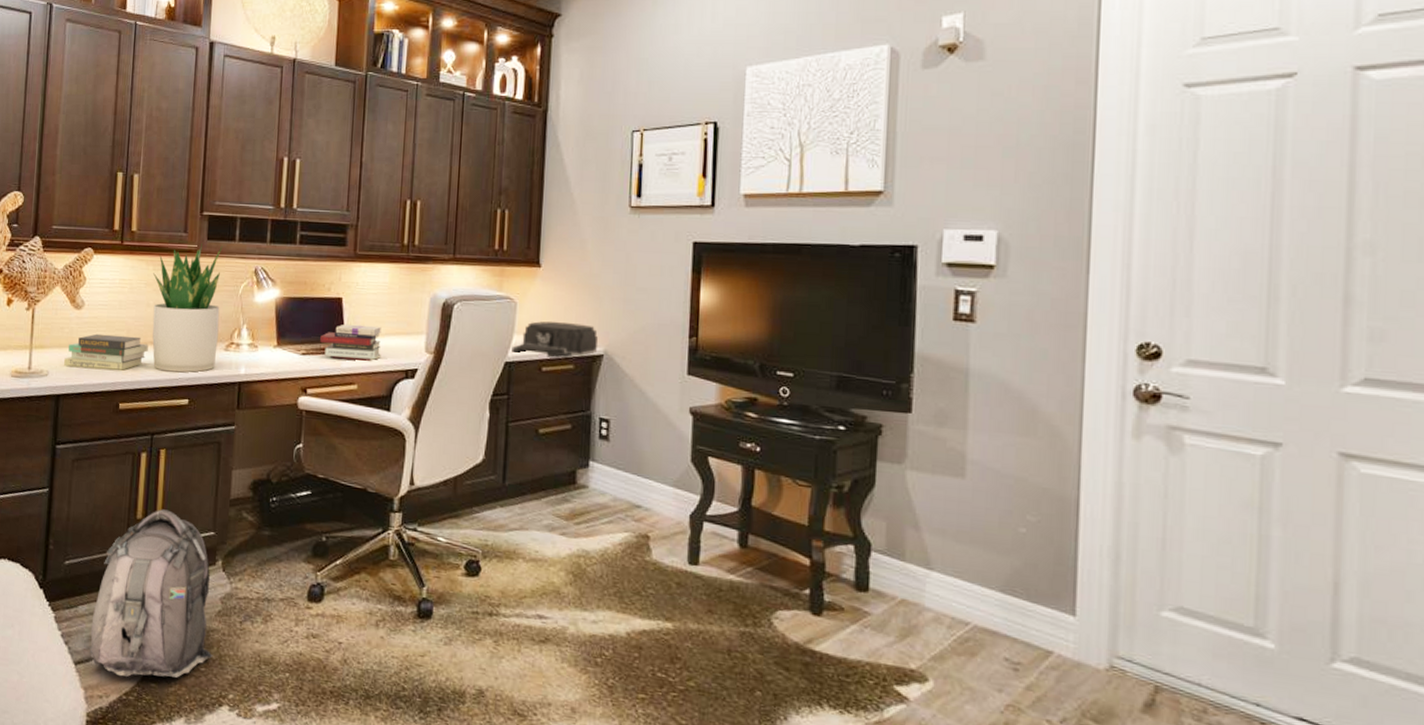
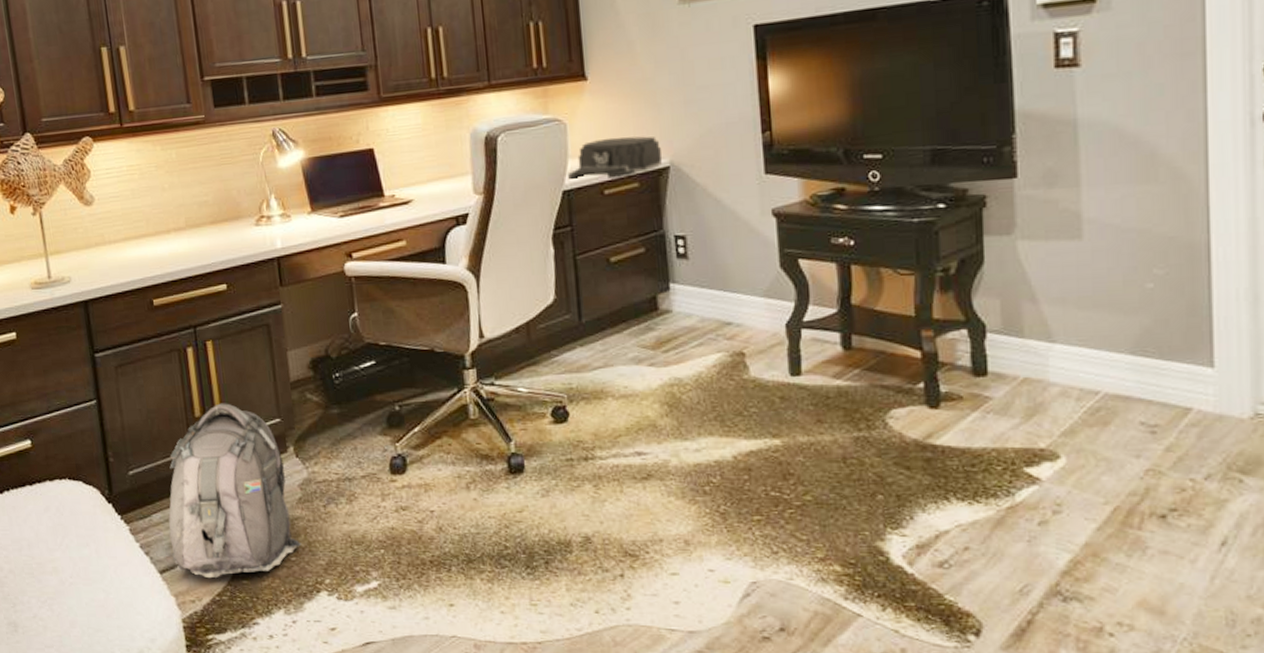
books: present [64,333,149,370] -> none [85,225,173,268]
planter: present [152,243,223,373] -> none [162,111,248,258]
books: present [320,323,381,362] -> none [357,173,426,216]

